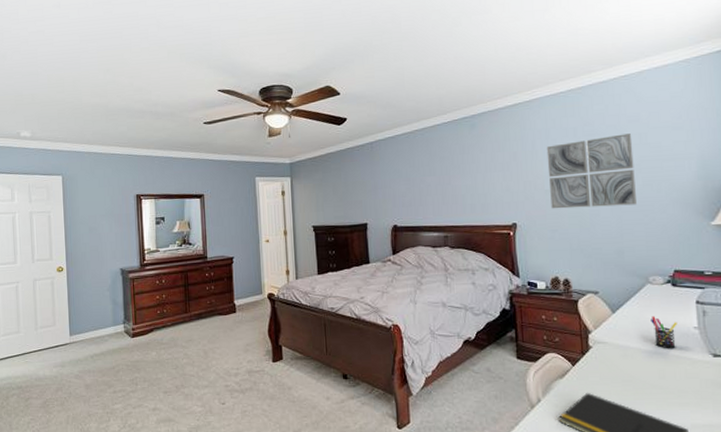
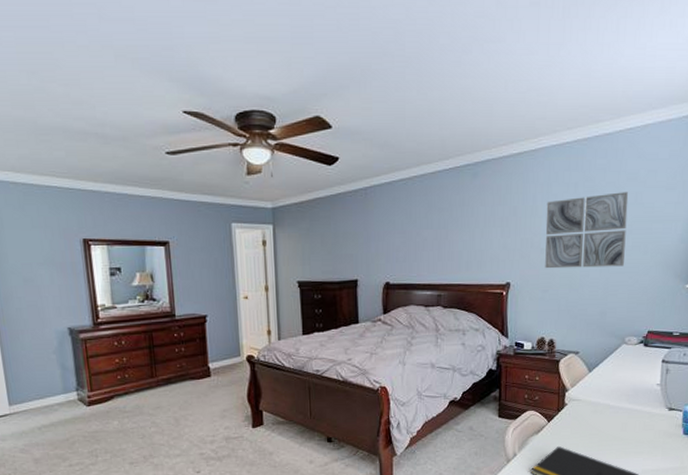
pen holder: present [651,316,677,349] -> none [621,374,644,405]

